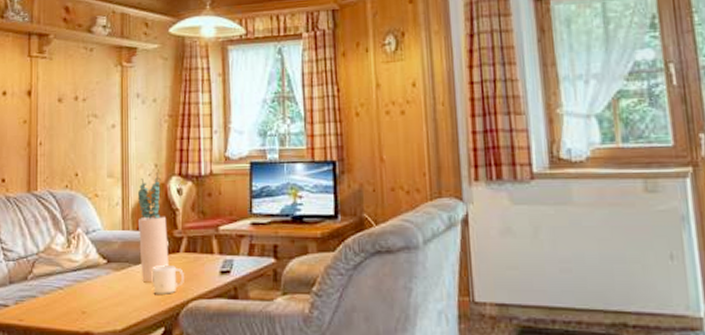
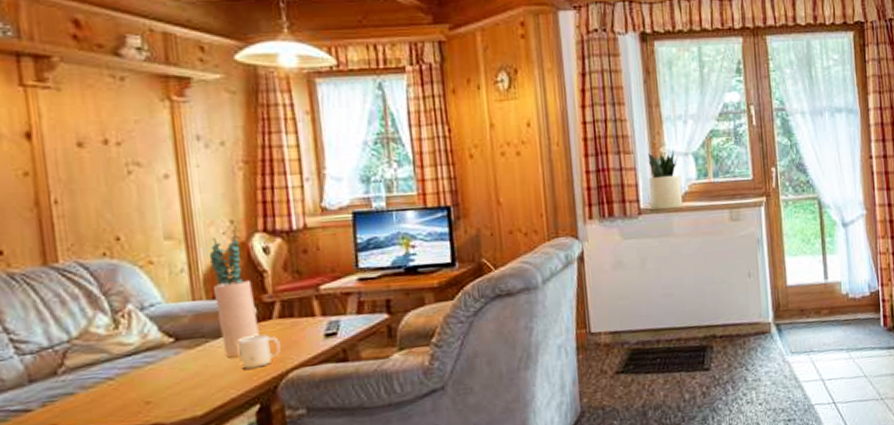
planter: none [541,112,588,178] -> present [647,150,686,212]

